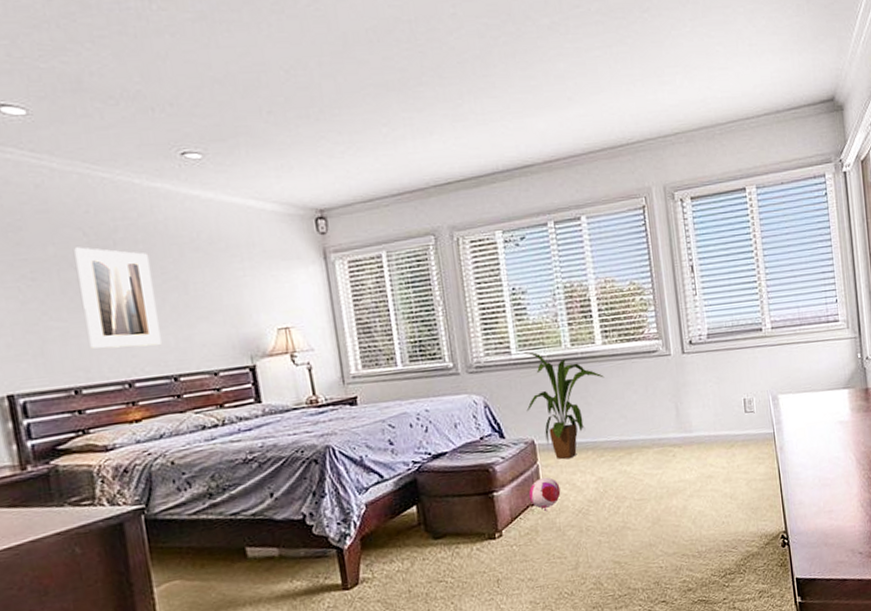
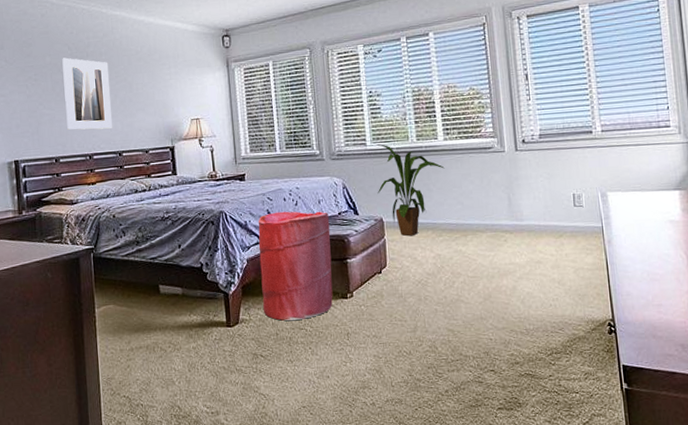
laundry hamper: none [377,437,478,575] -> present [258,211,333,321]
plush toy: present [528,477,561,511] -> none [376,250,404,279]

